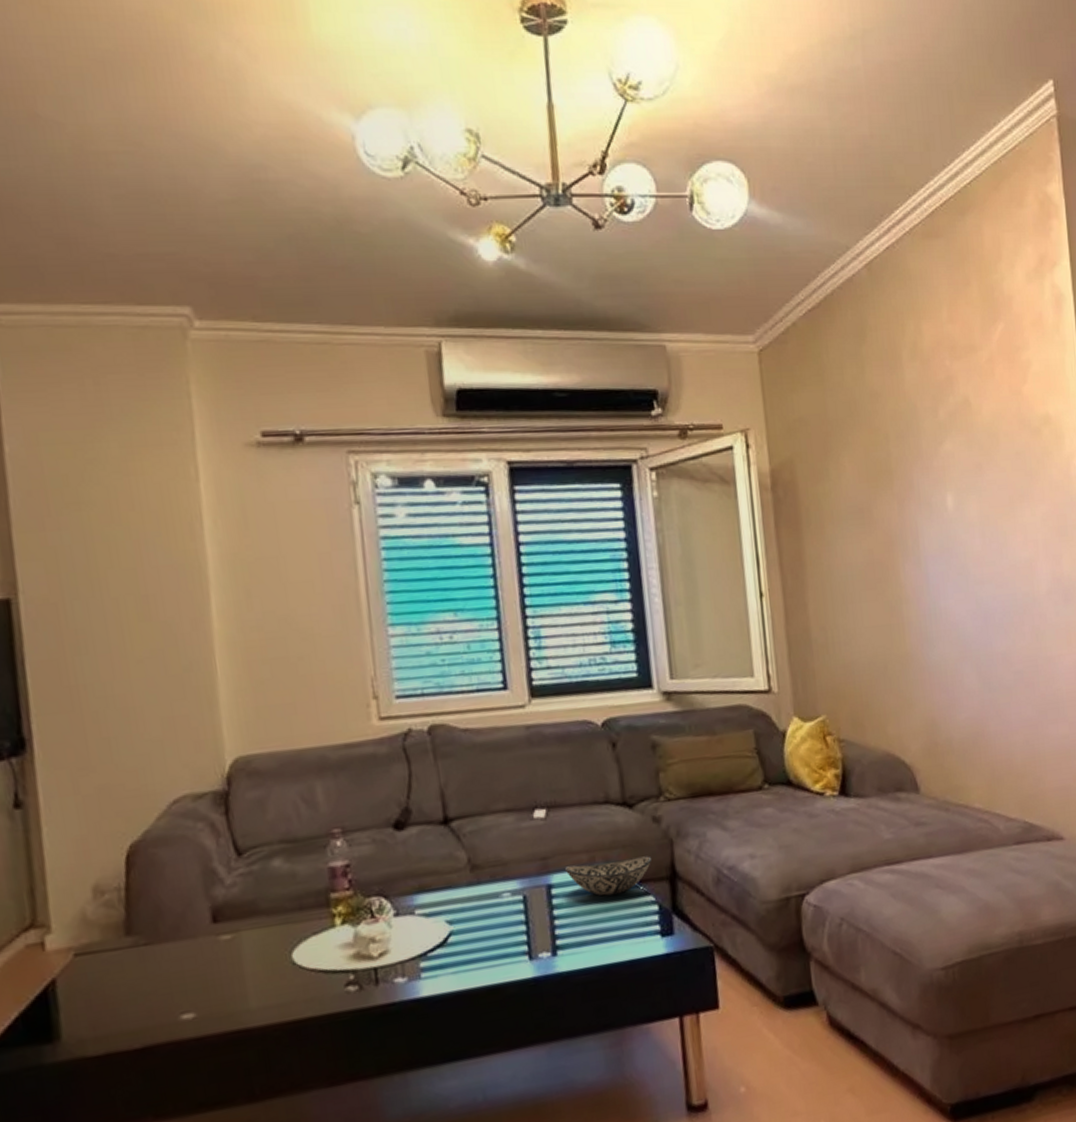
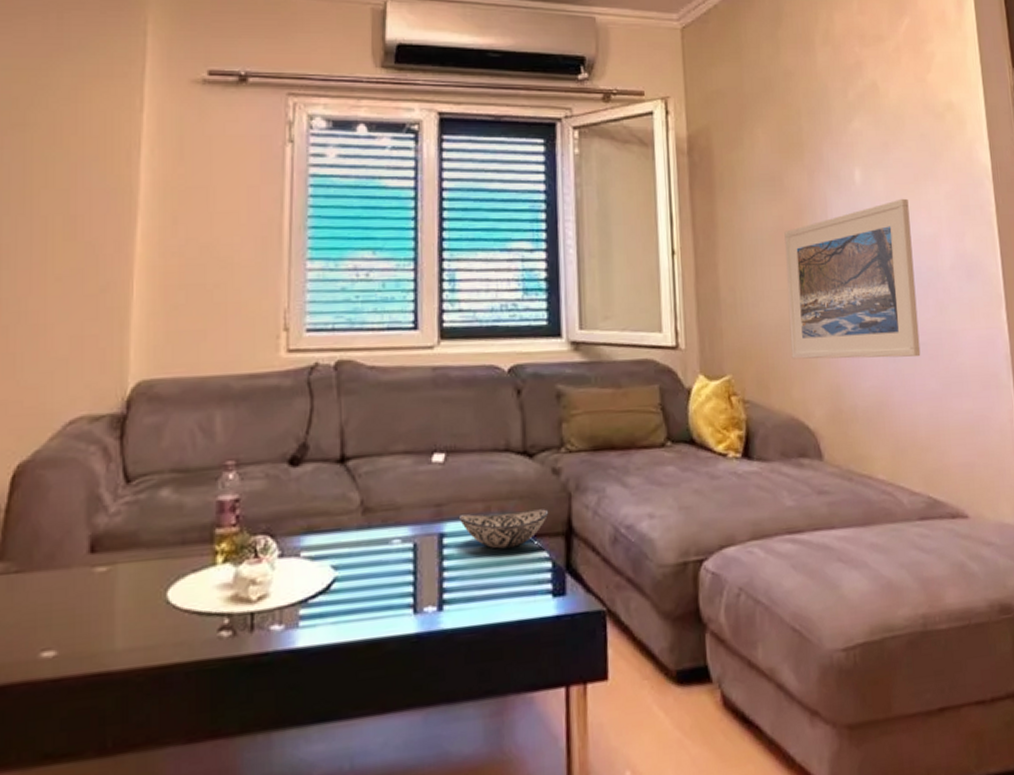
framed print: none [875,522,1017,696] -> present [784,198,921,360]

